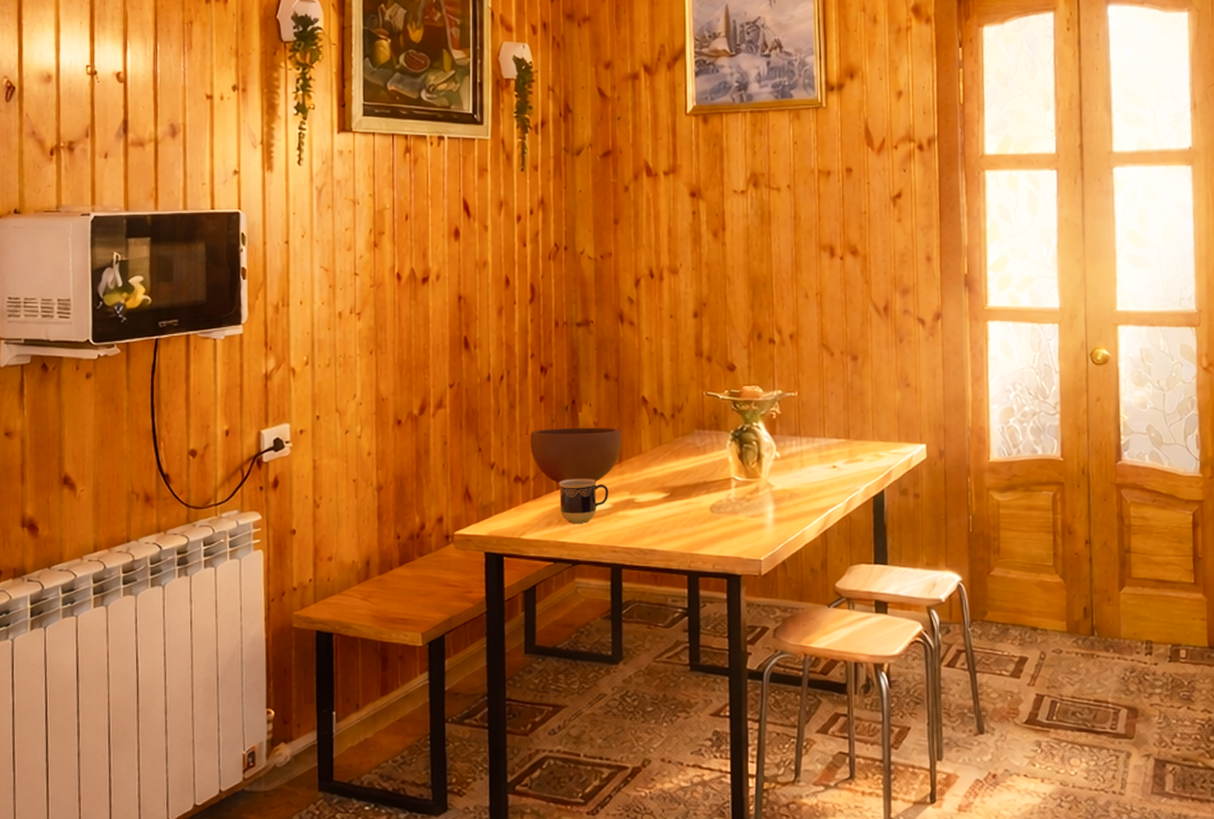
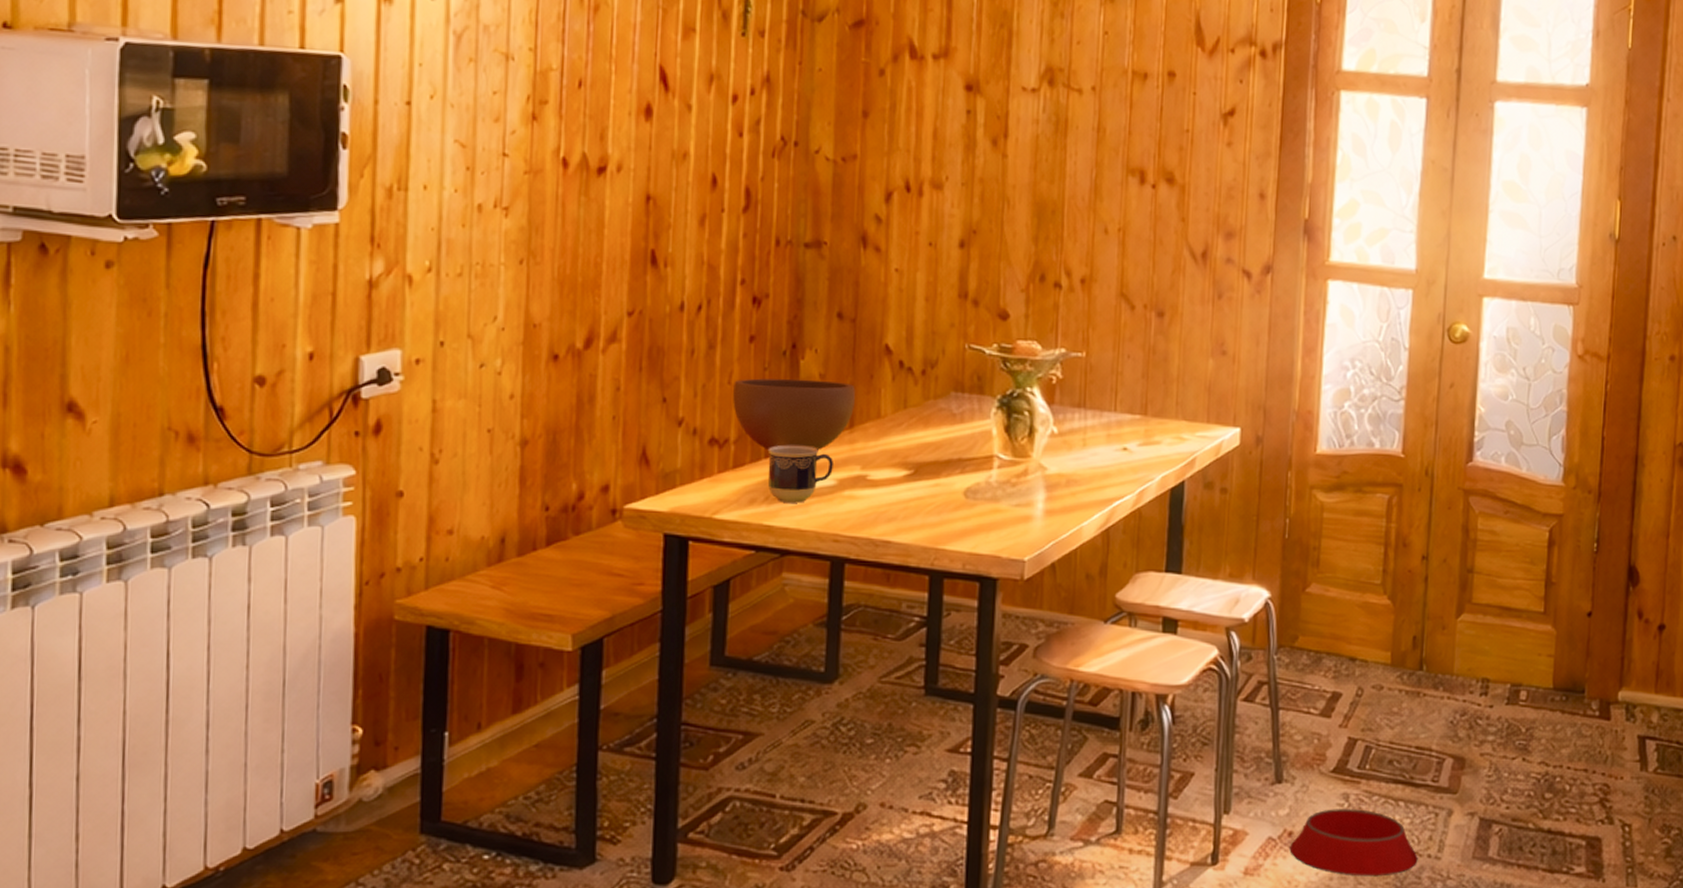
pet bowl: none [995,754,1104,810] -> present [1290,809,1418,875]

